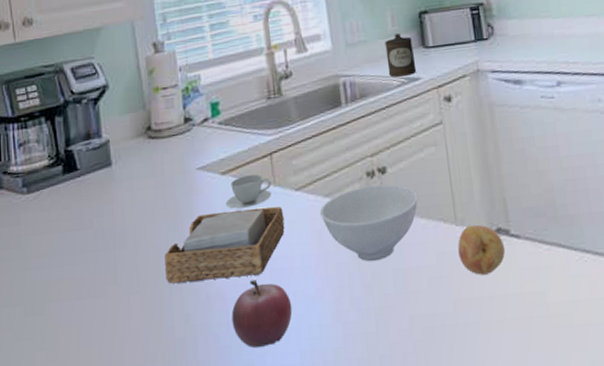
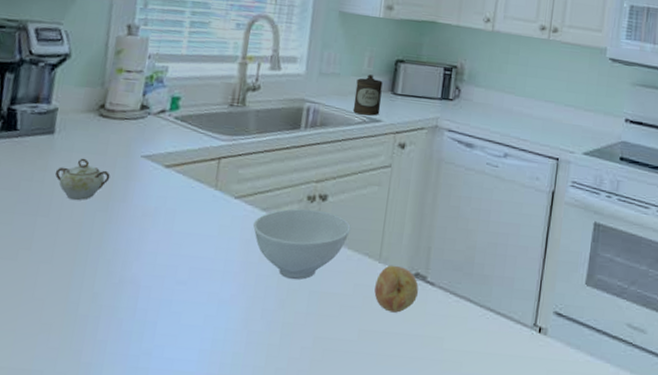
sugar bowl: none [121,183,173,227] -> present [54,158,110,201]
napkin holder: present [164,206,285,284] -> none [82,201,218,270]
teacup: present [225,174,272,209] -> none [162,173,213,205]
fruit: present [231,279,293,348] -> none [139,273,204,339]

